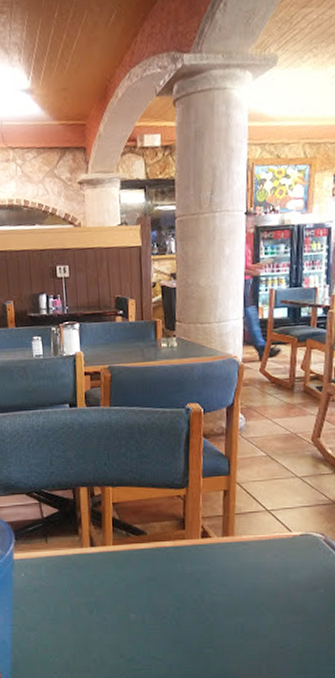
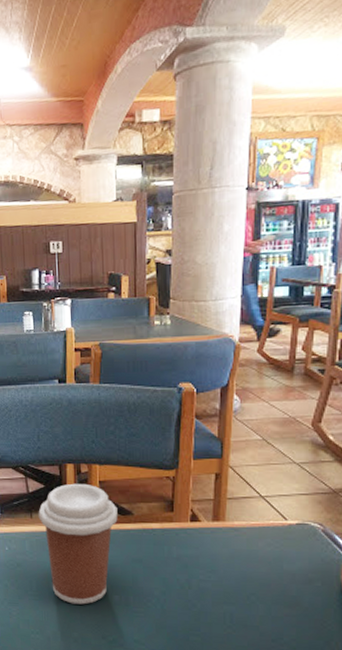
coffee cup: none [53,506,132,626] -> present [38,483,118,605]

